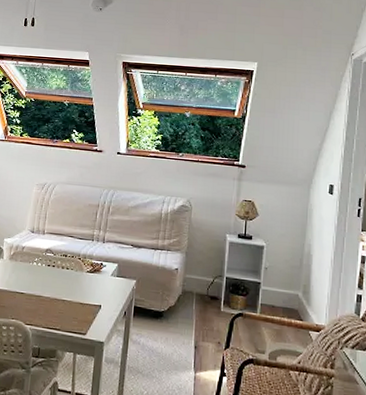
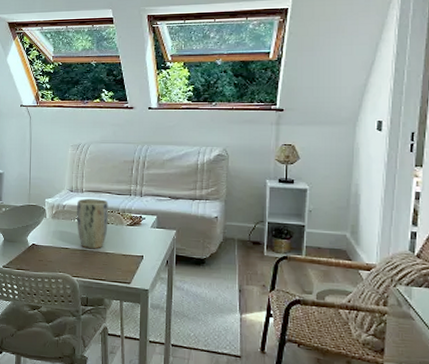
plant pot: none [35,241,70,296] -> present [77,199,109,249]

